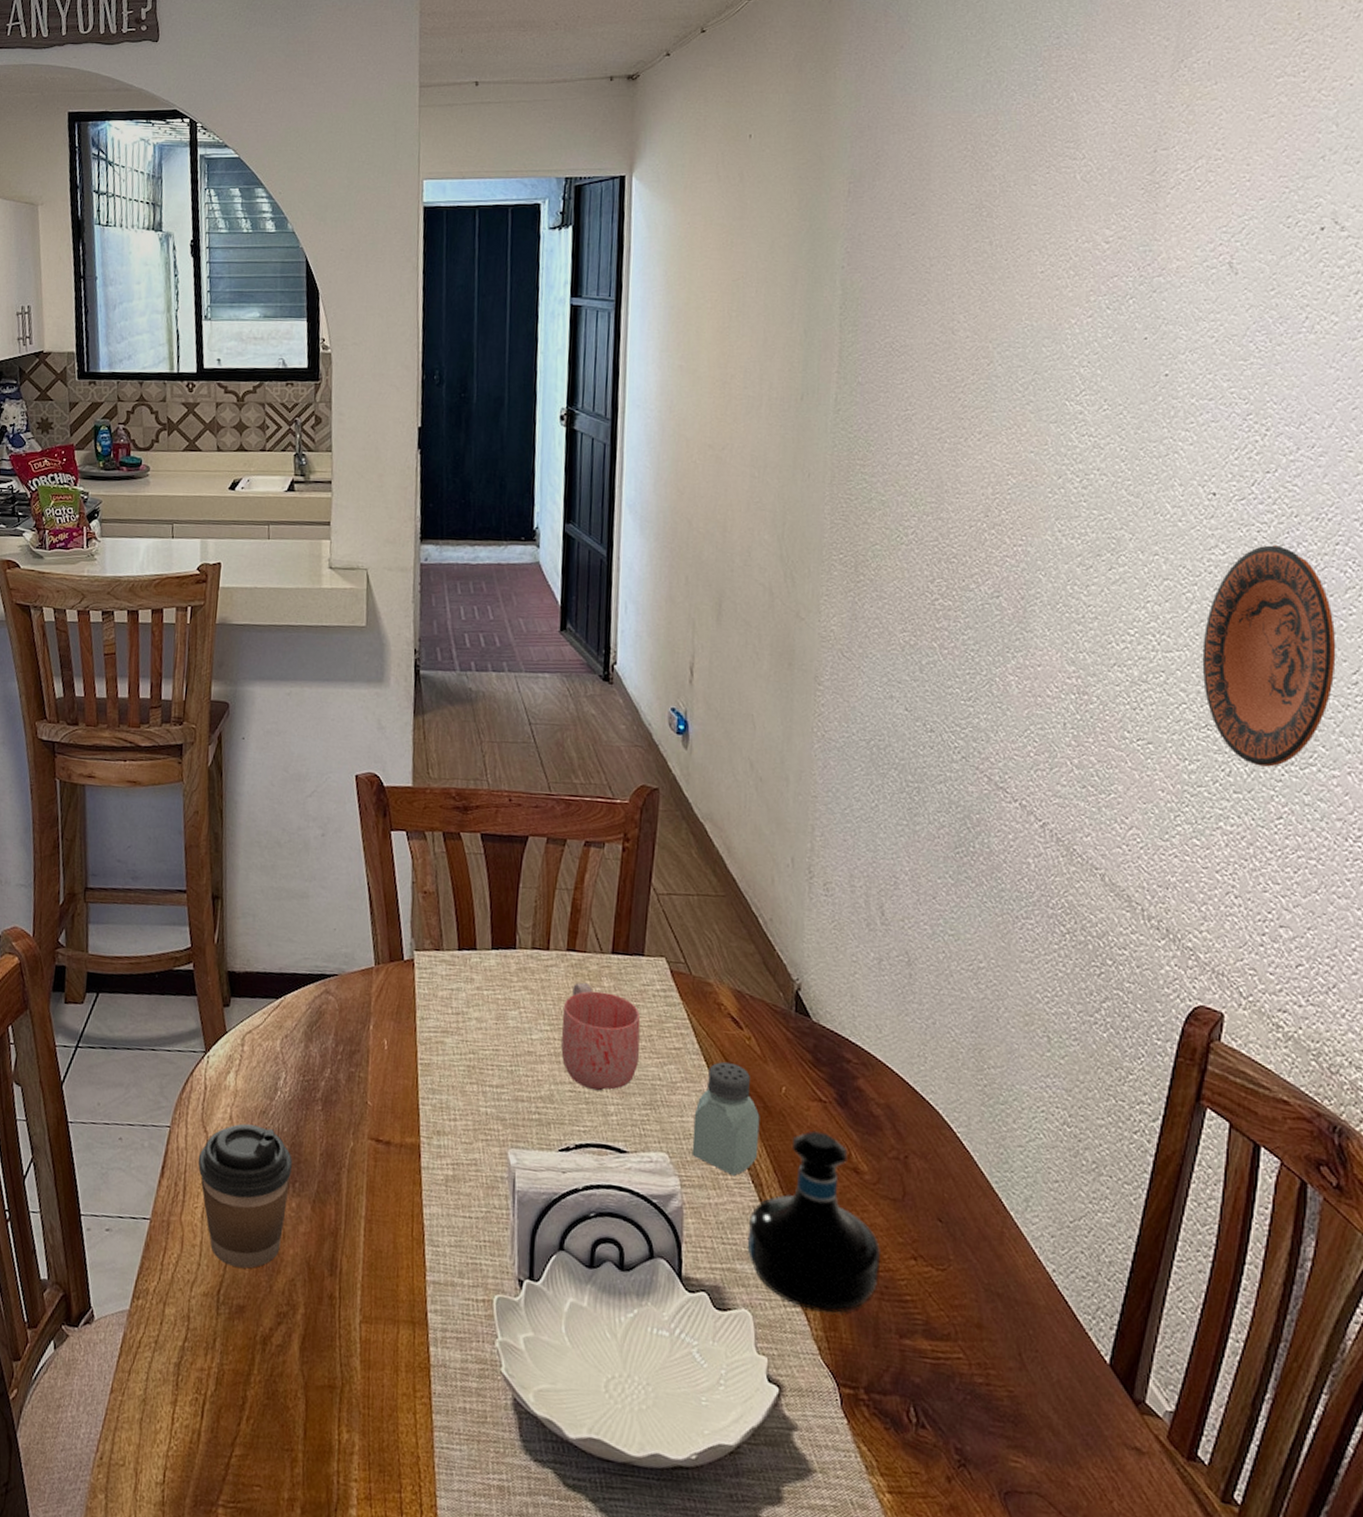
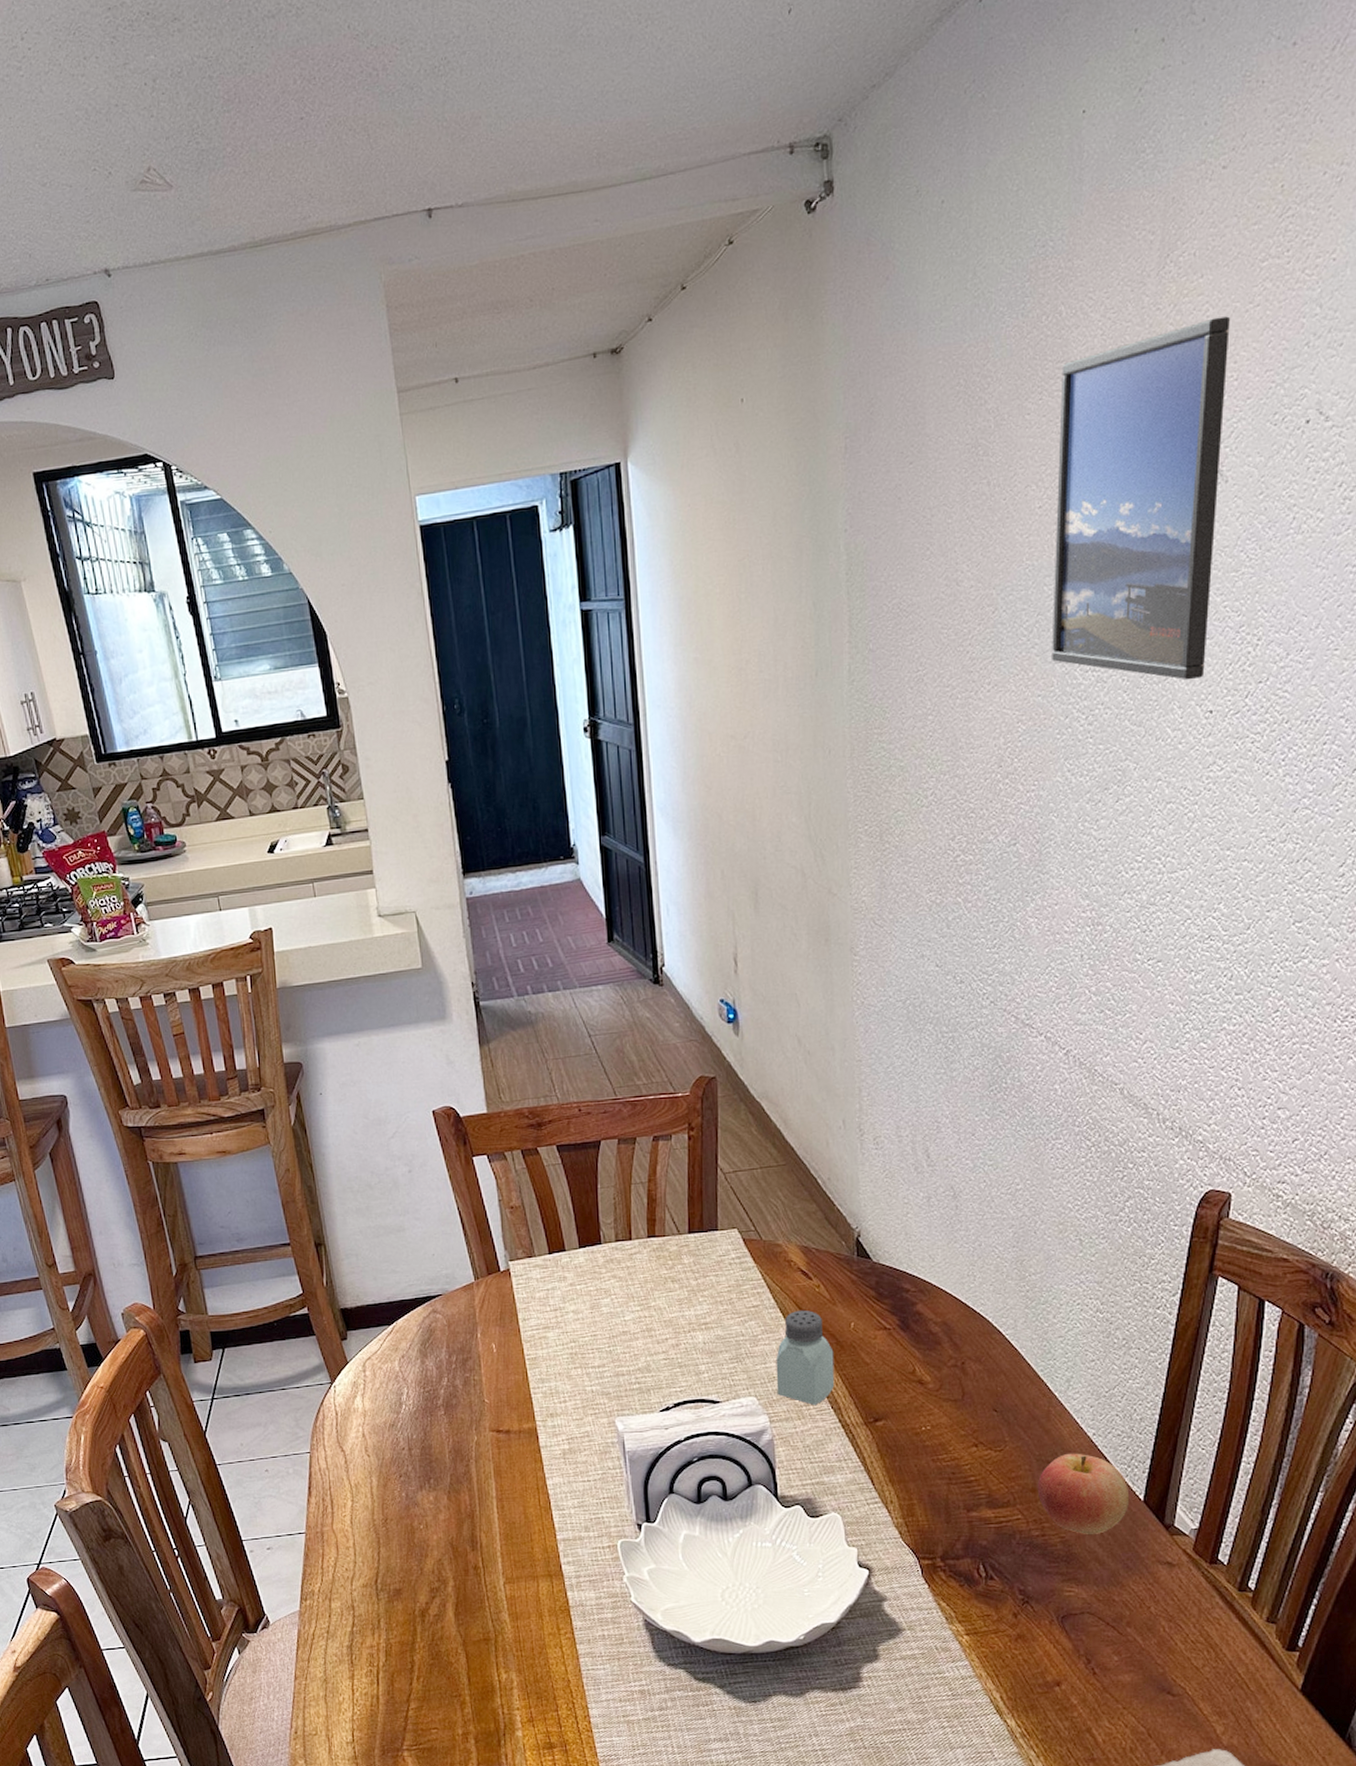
coffee cup: present [198,1123,292,1269] -> none [339,1438,426,1558]
mug: present [561,982,641,1091] -> none [649,1262,722,1355]
tequila bottle: present [747,1130,880,1313] -> none [831,1355,947,1503]
apple: none [983,1288,1093,1396] -> present [1037,1453,1130,1534]
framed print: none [1047,122,1243,460] -> present [1052,316,1230,680]
decorative plate: present [1202,545,1336,767] -> none [1204,753,1325,967]

